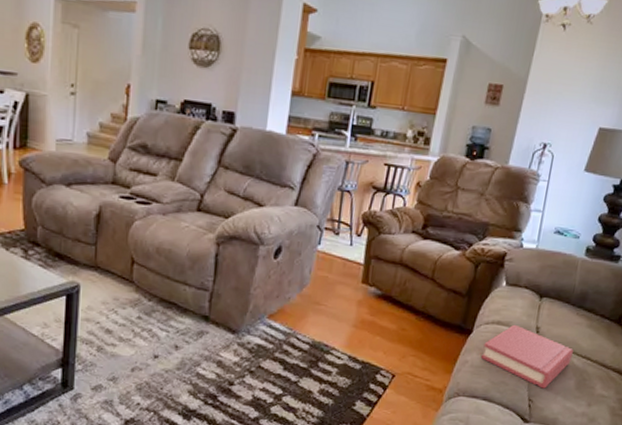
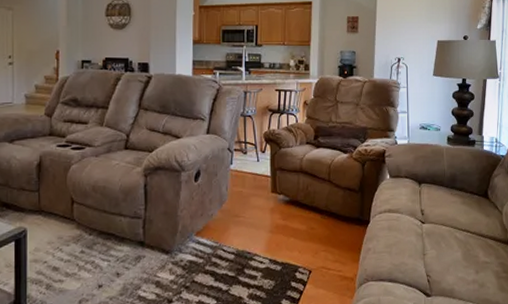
hardback book: present [481,324,573,389] -> none [381,210,455,264]

